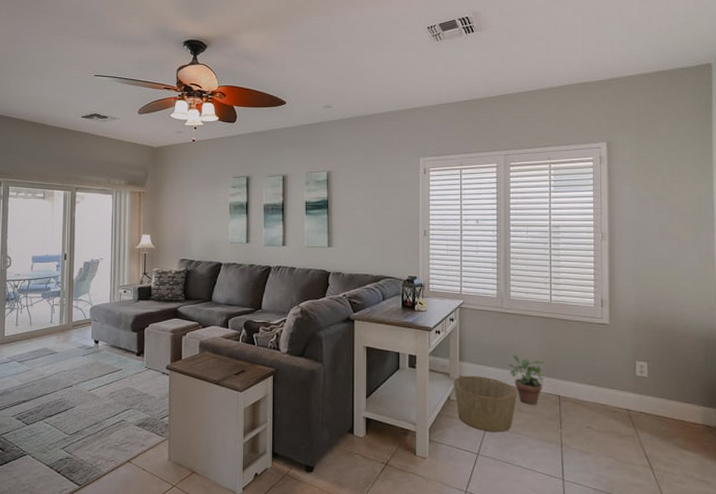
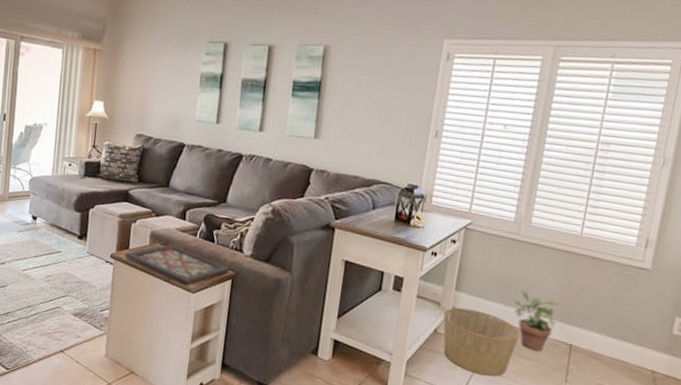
decorative tray: none [178,350,271,386] -> present [124,243,230,286]

